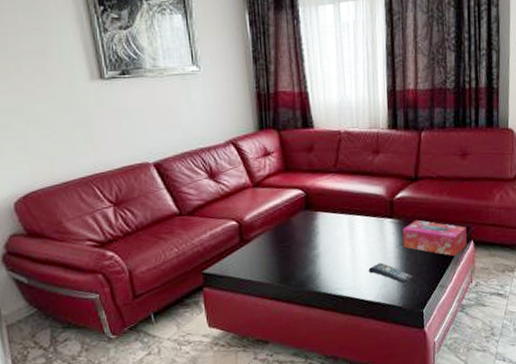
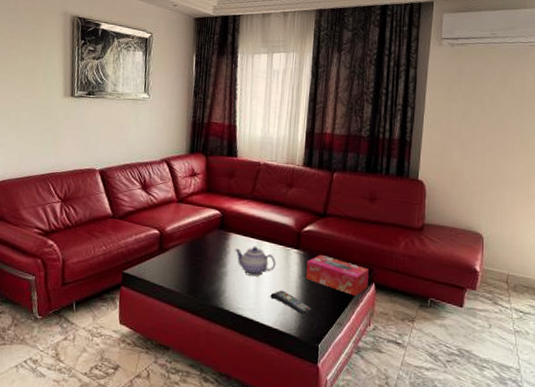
teapot: none [325,222,371,254] -> present [235,246,276,277]

